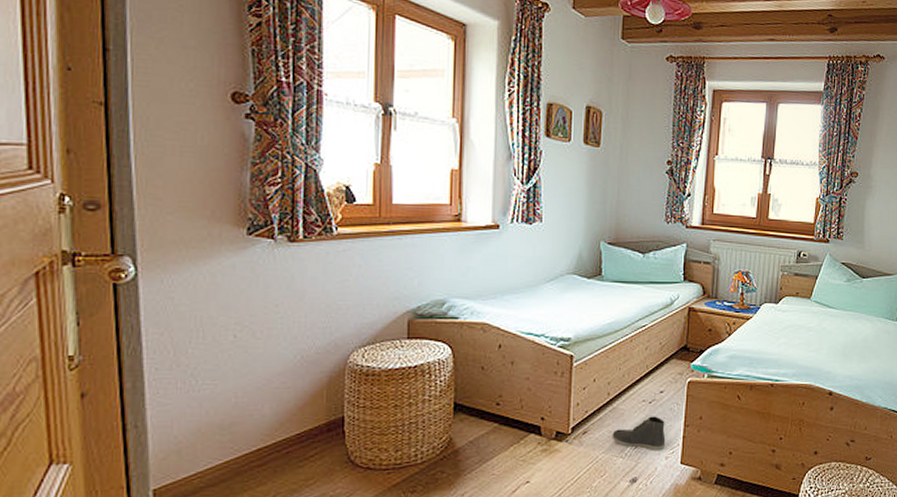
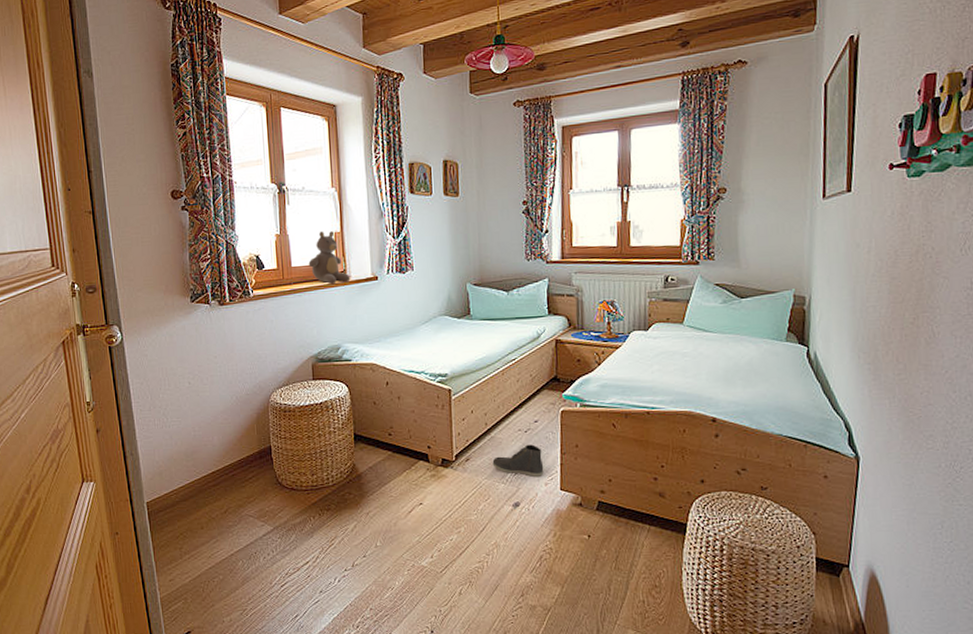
teddy bear: none [414,165,466,230] -> present [308,231,351,285]

